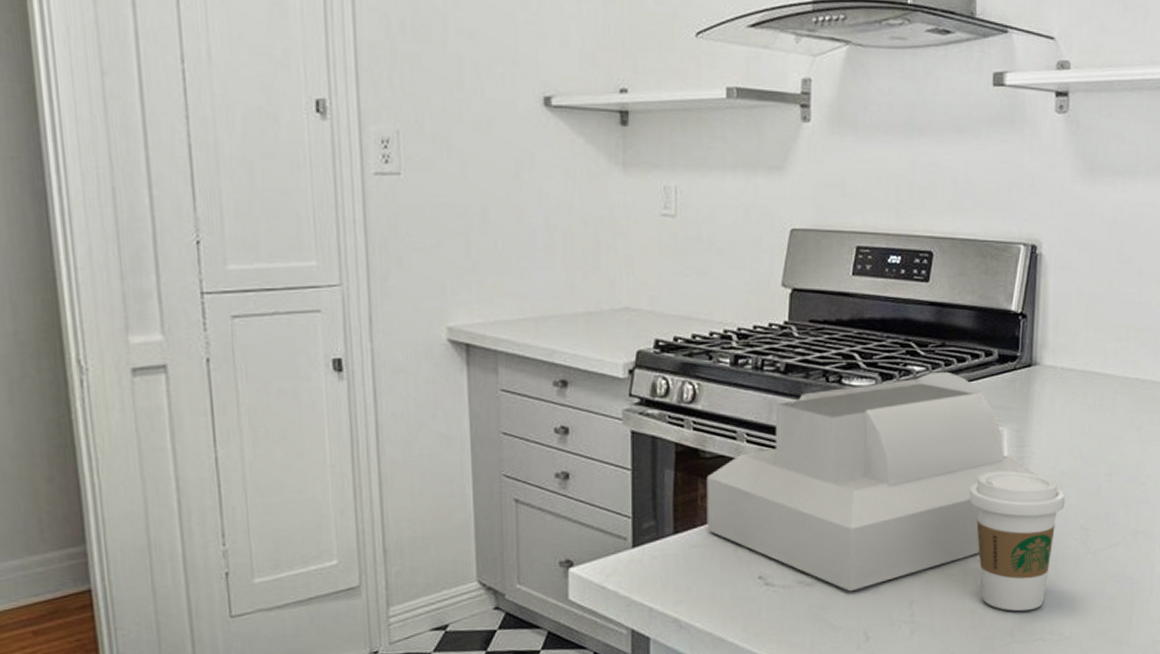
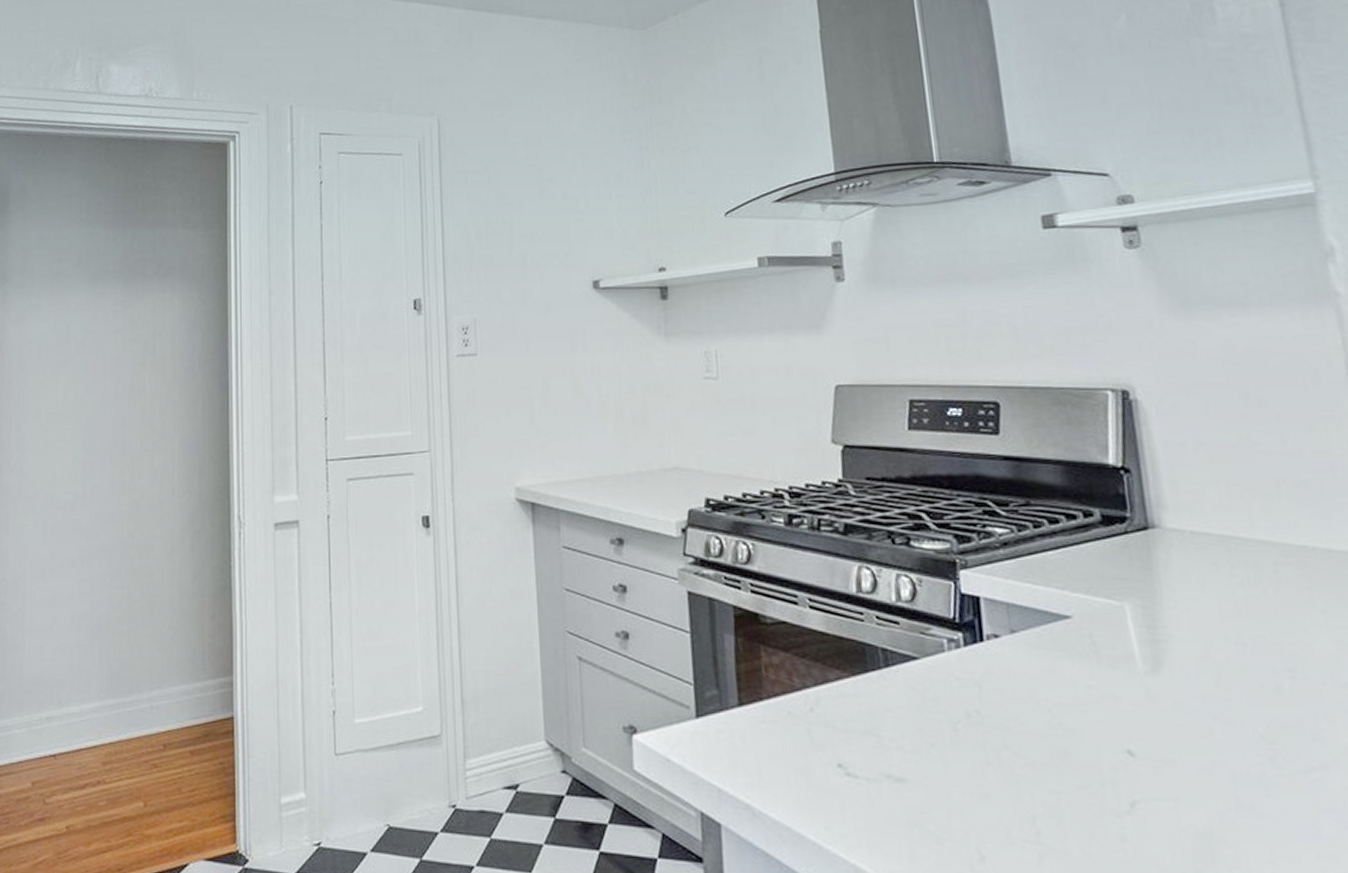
toaster: present [706,372,1036,592] -> none [769,535,1181,795]
coffee cup: present [969,470,1065,612] -> none [1090,656,1232,848]

